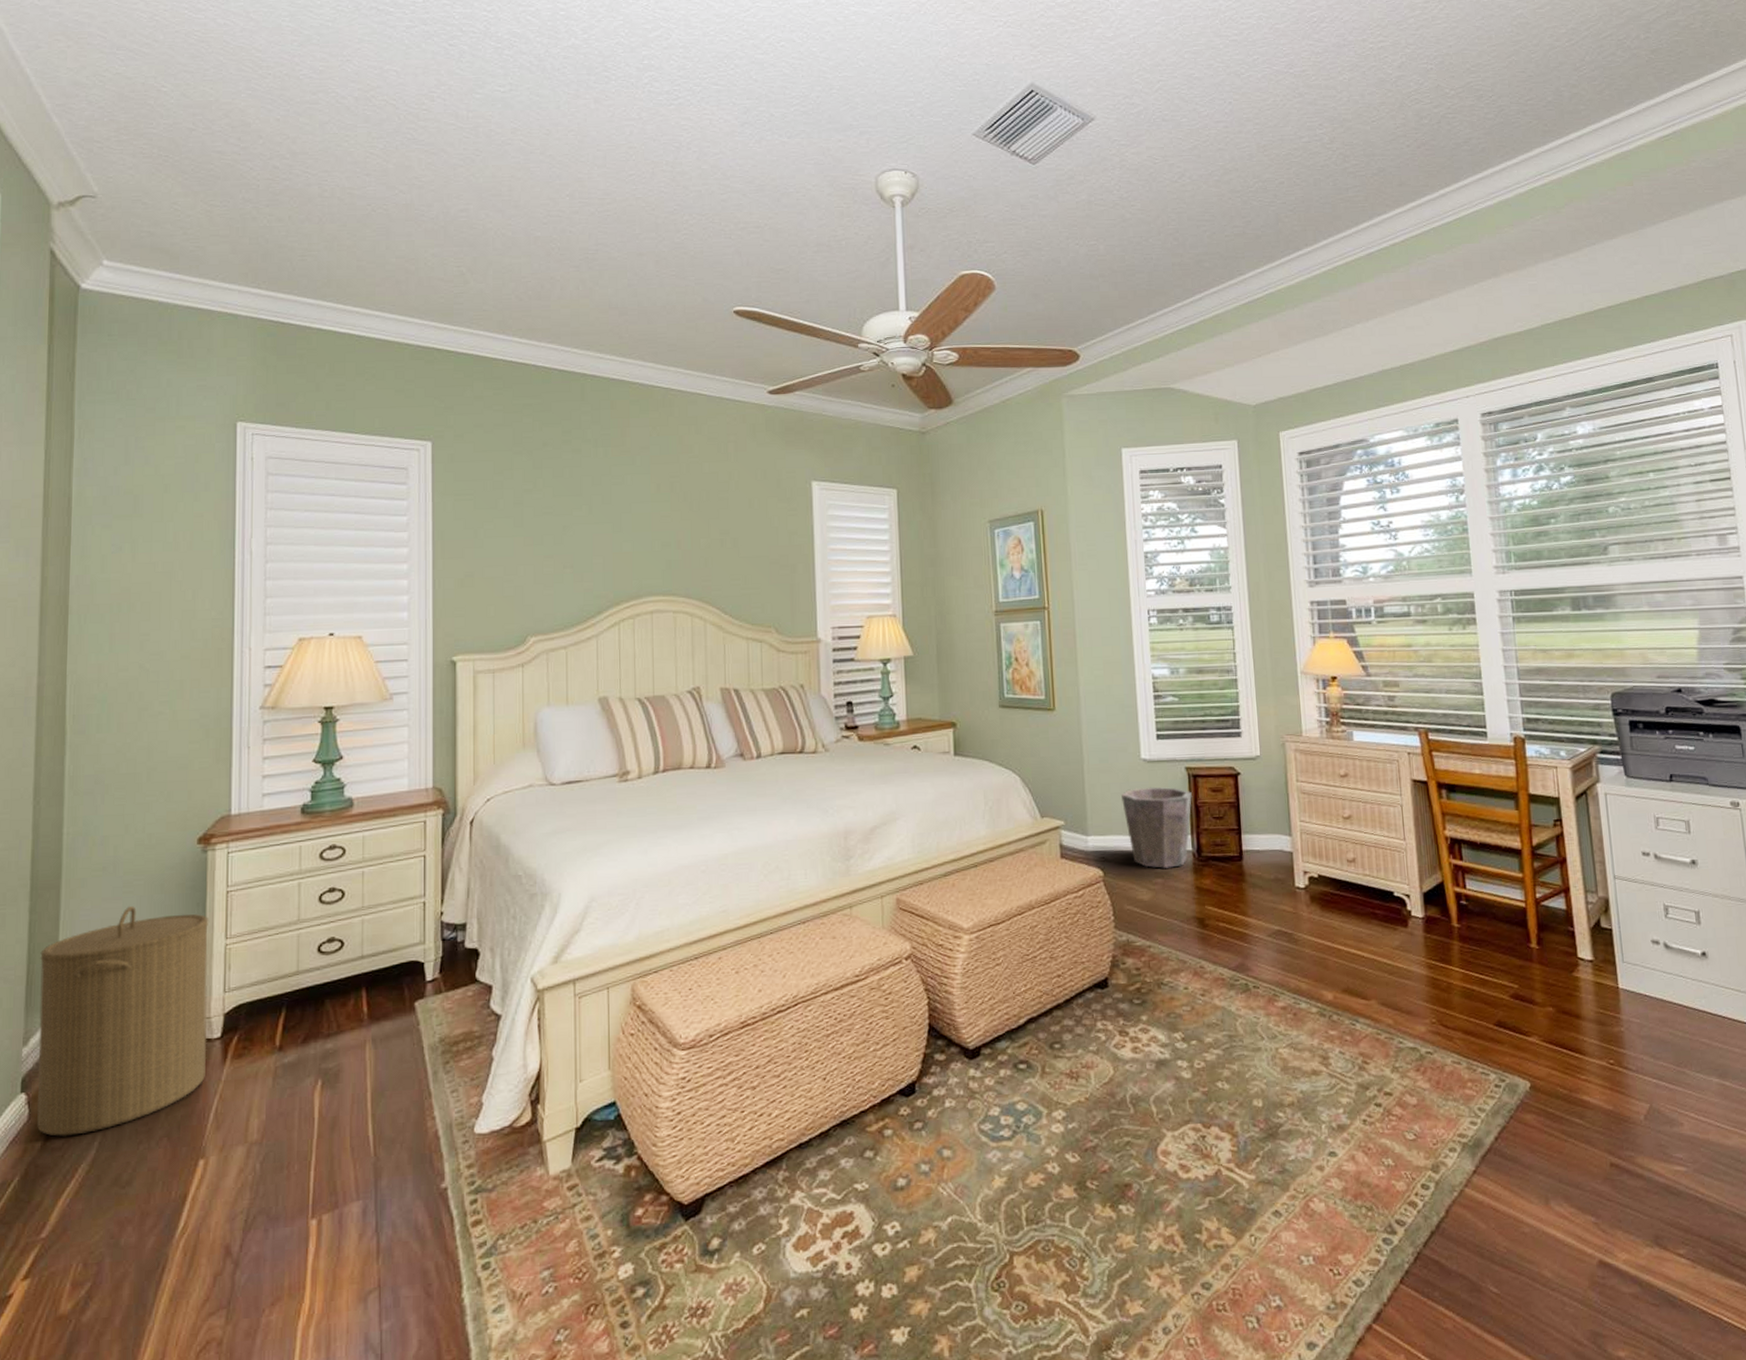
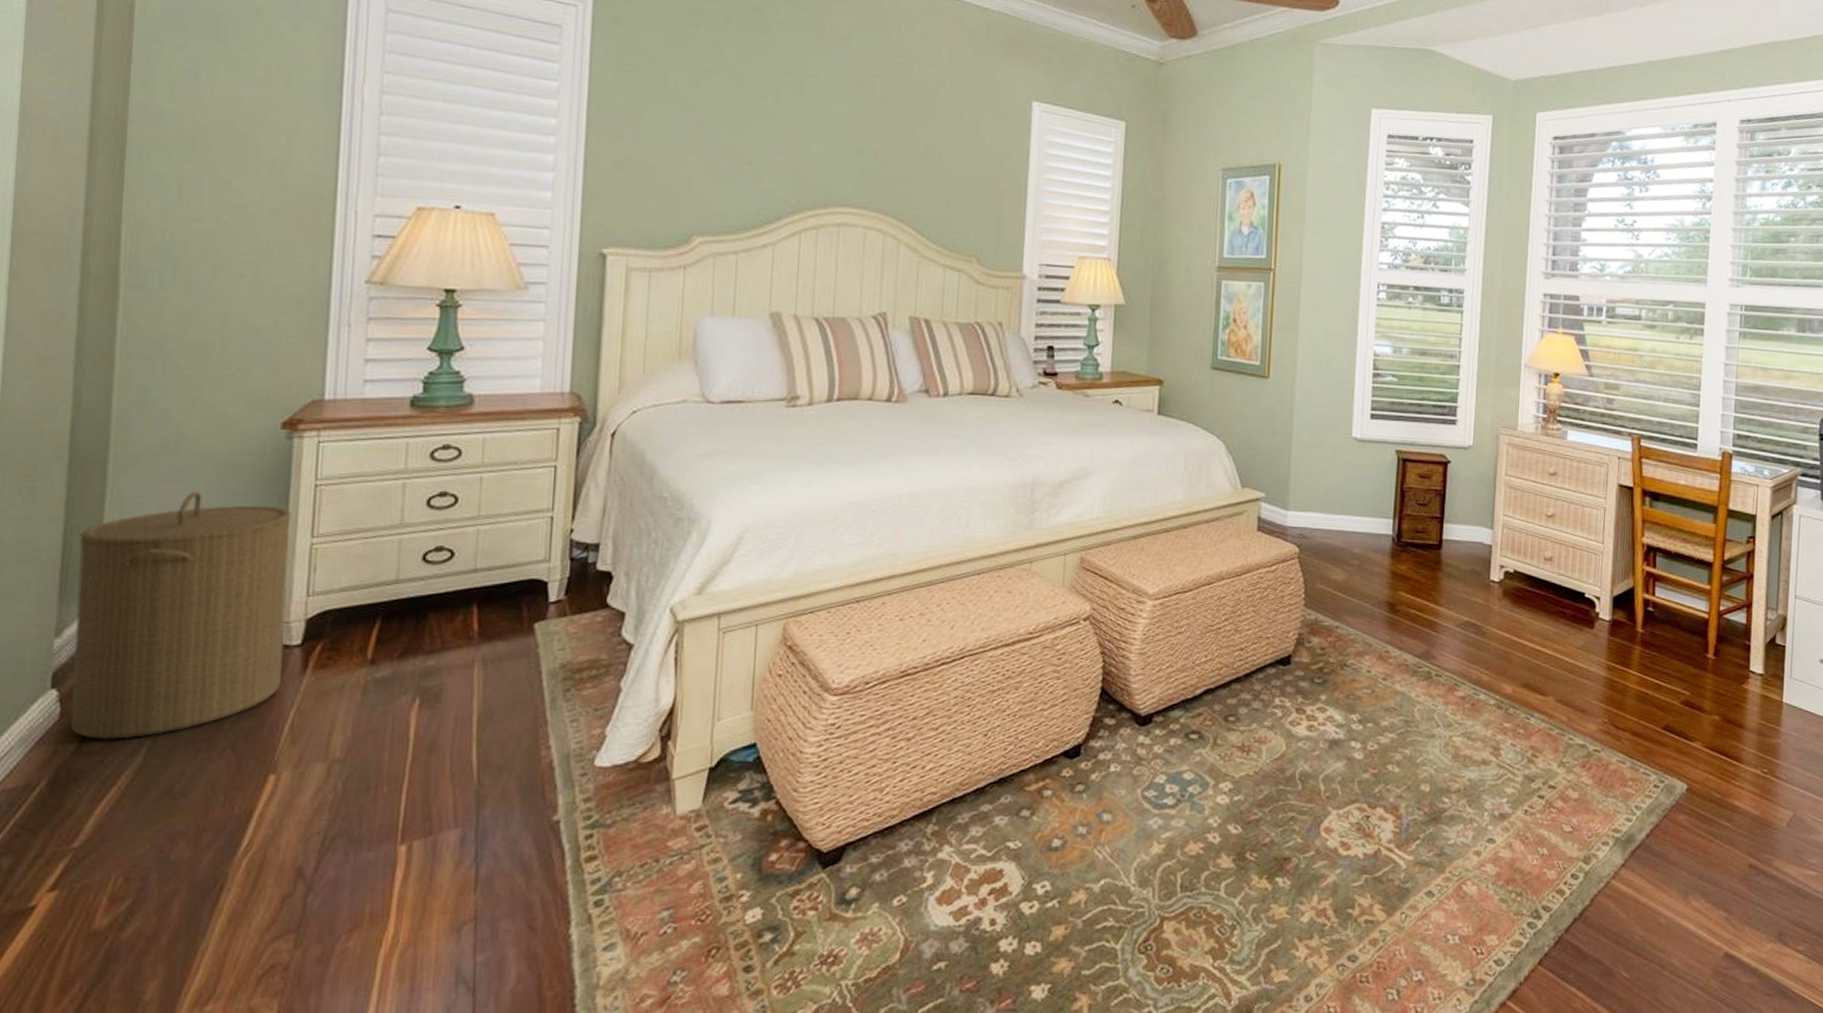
waste bin: present [1121,787,1192,868] -> none [1327,466,1399,551]

